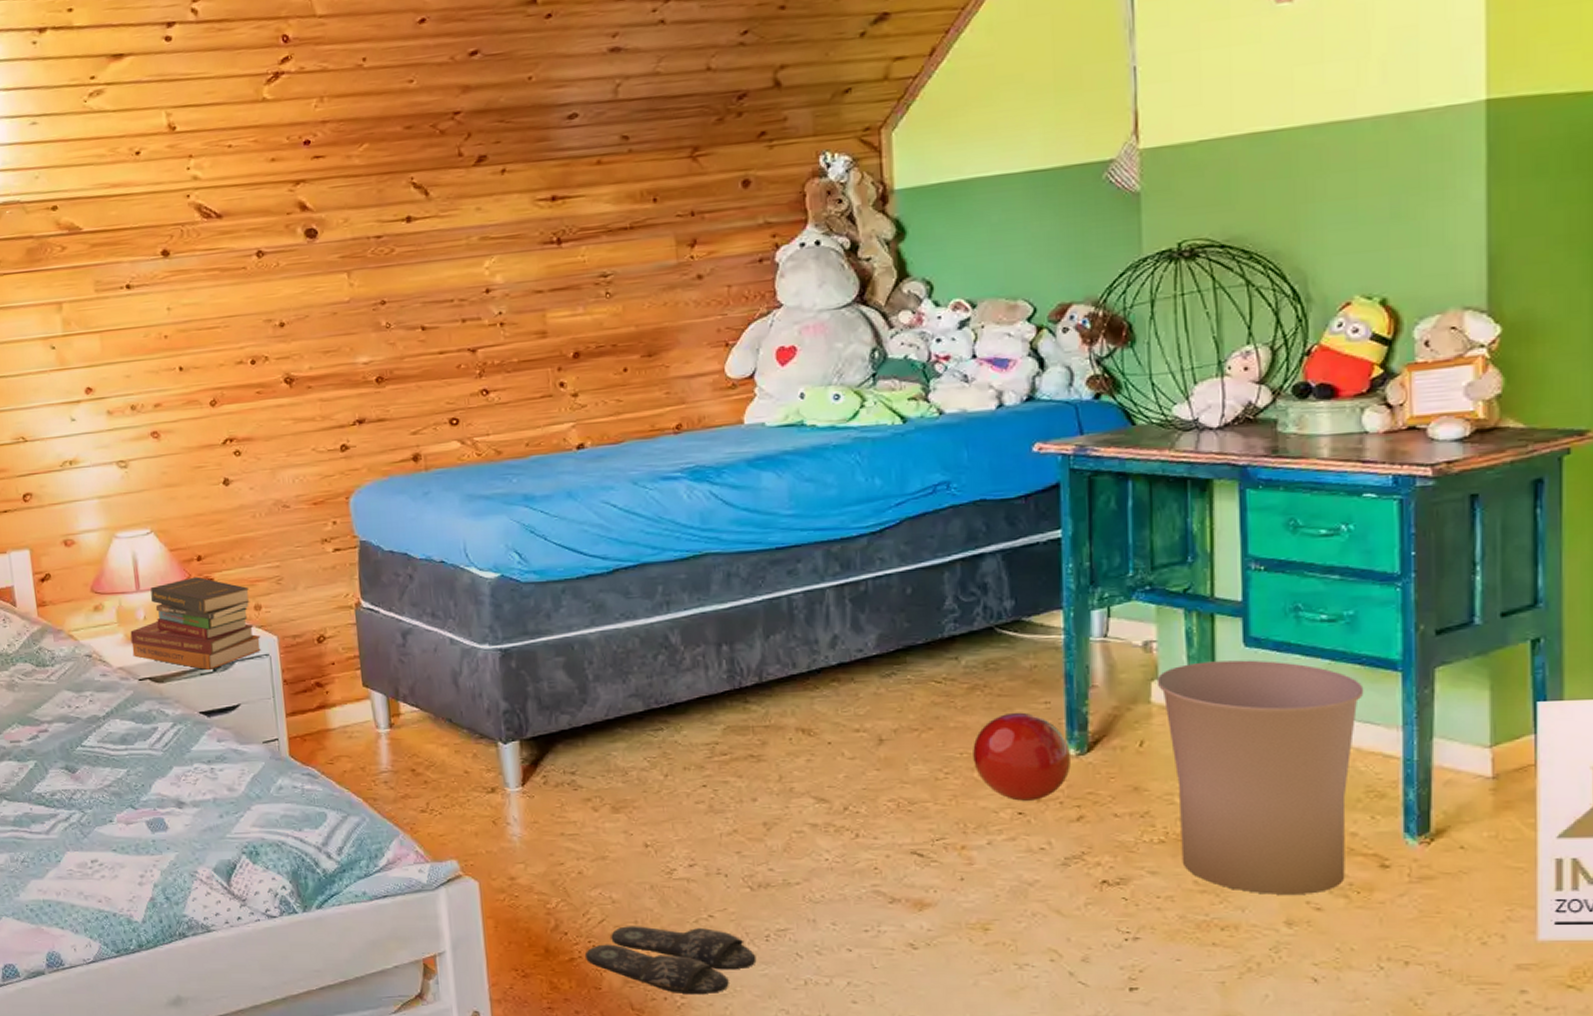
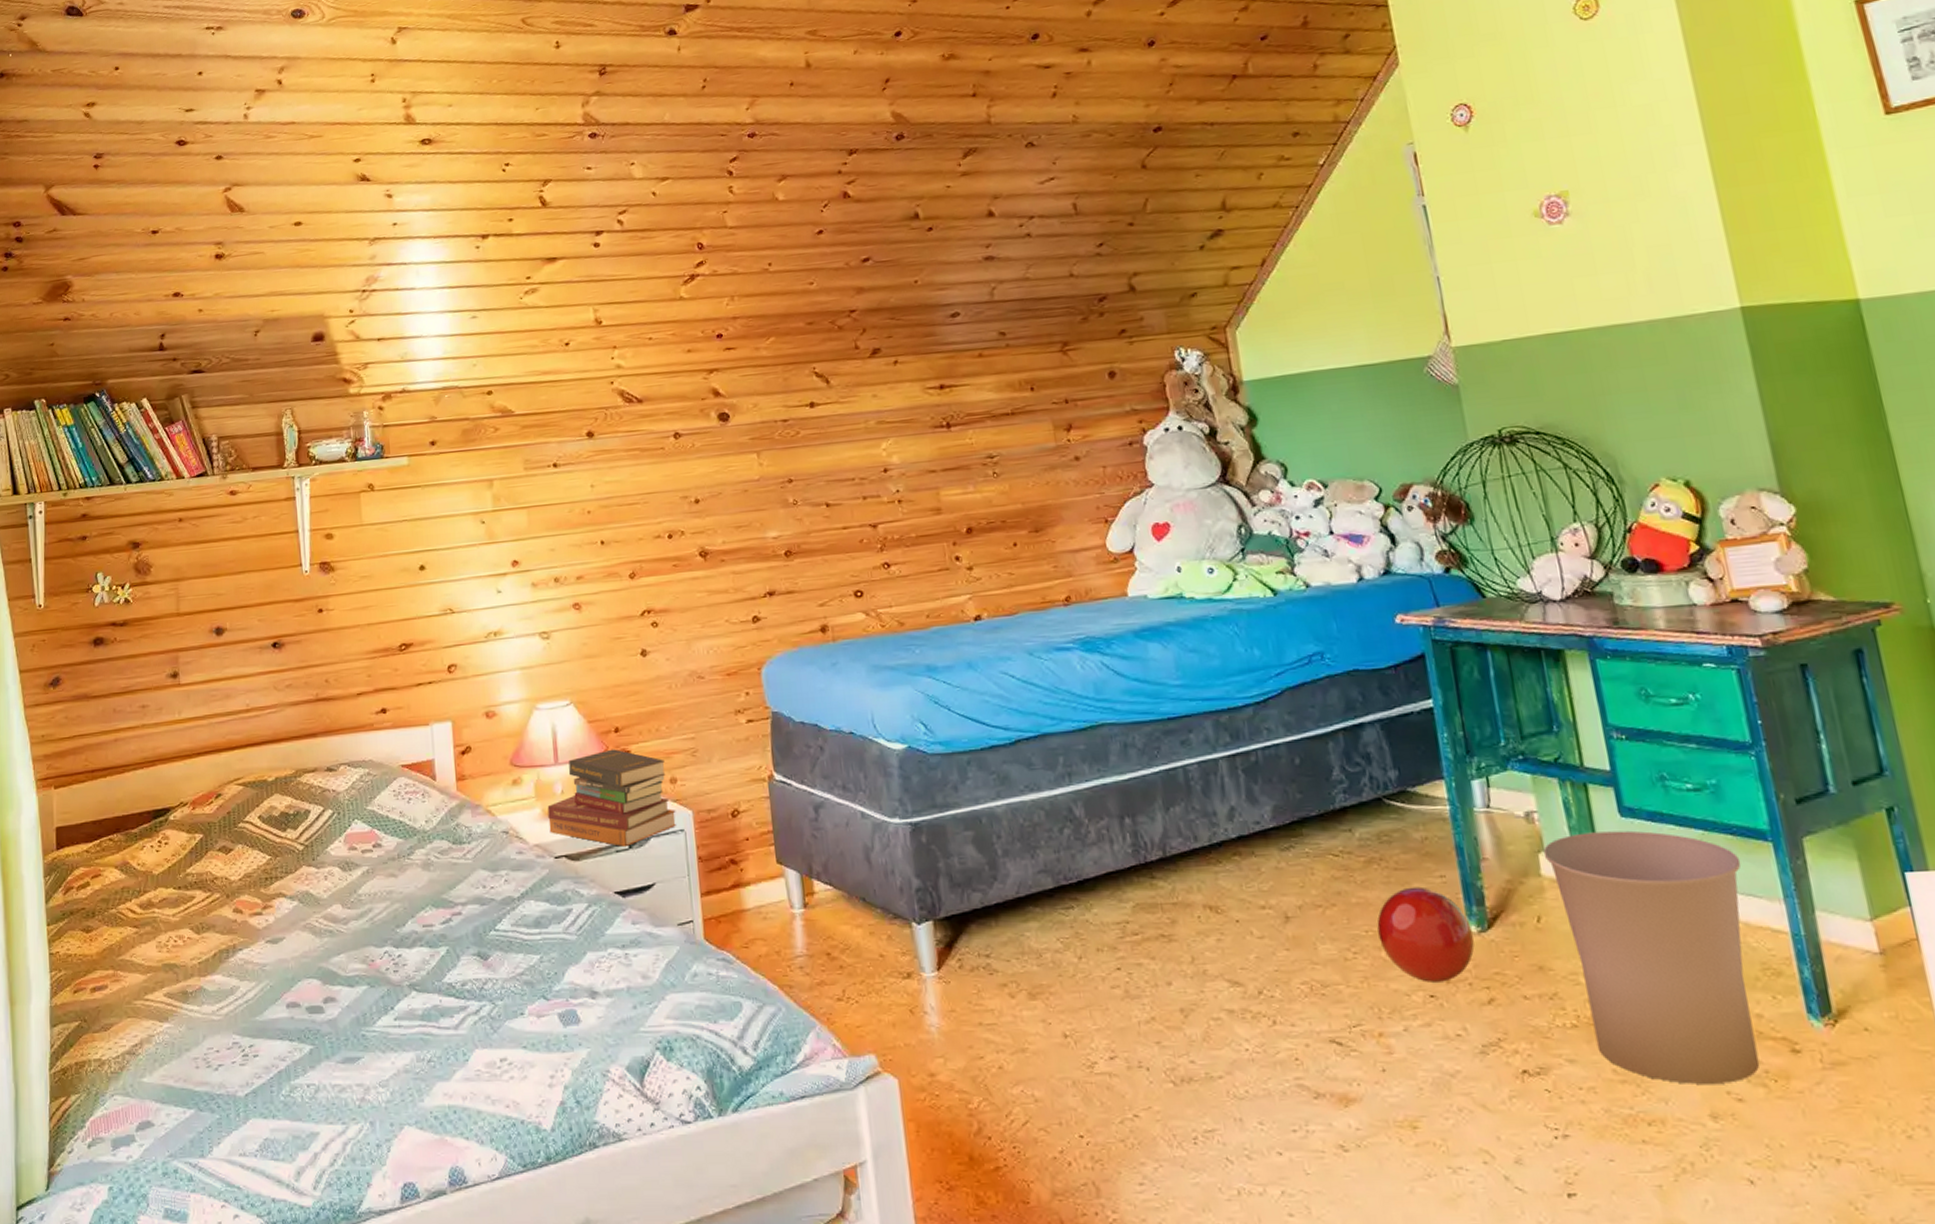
slippers: present [584,926,757,995] -> none [1010,1128,1186,1209]

